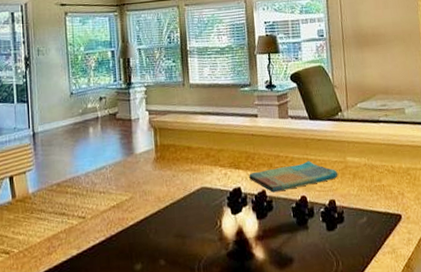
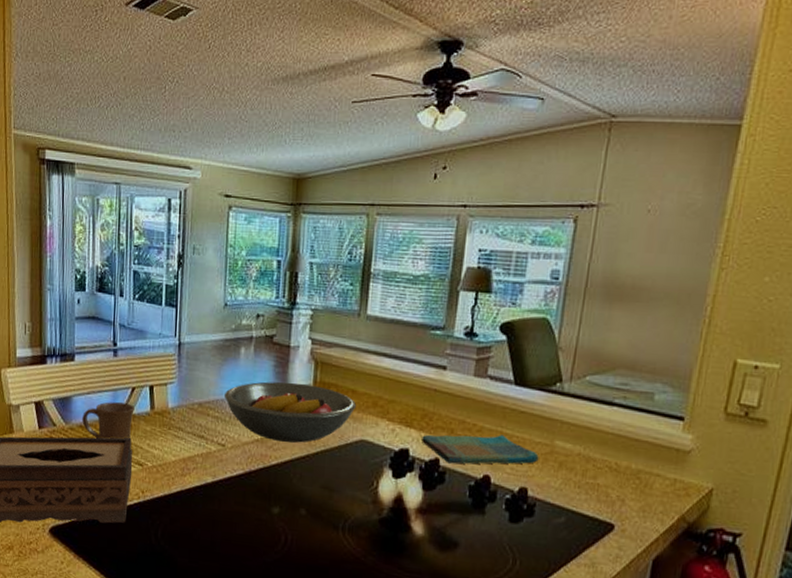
fruit bowl: none [80,149,193,204] -> present [224,381,357,443]

